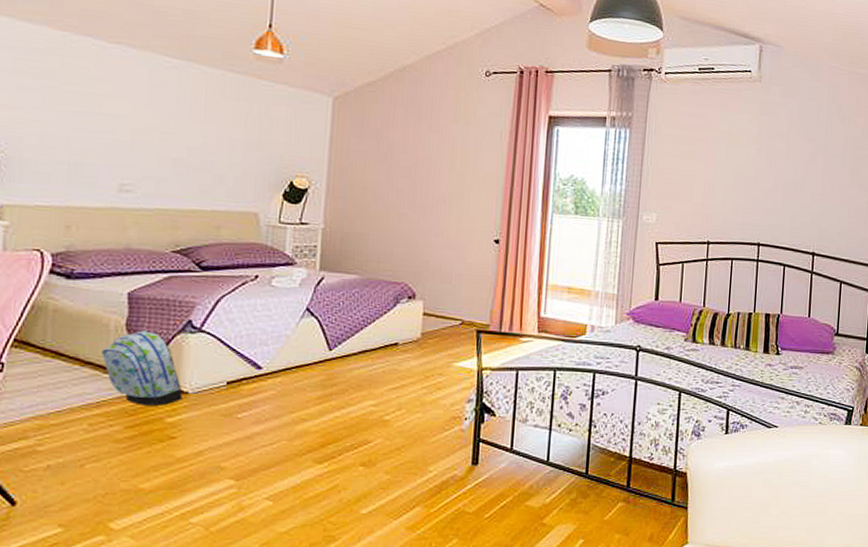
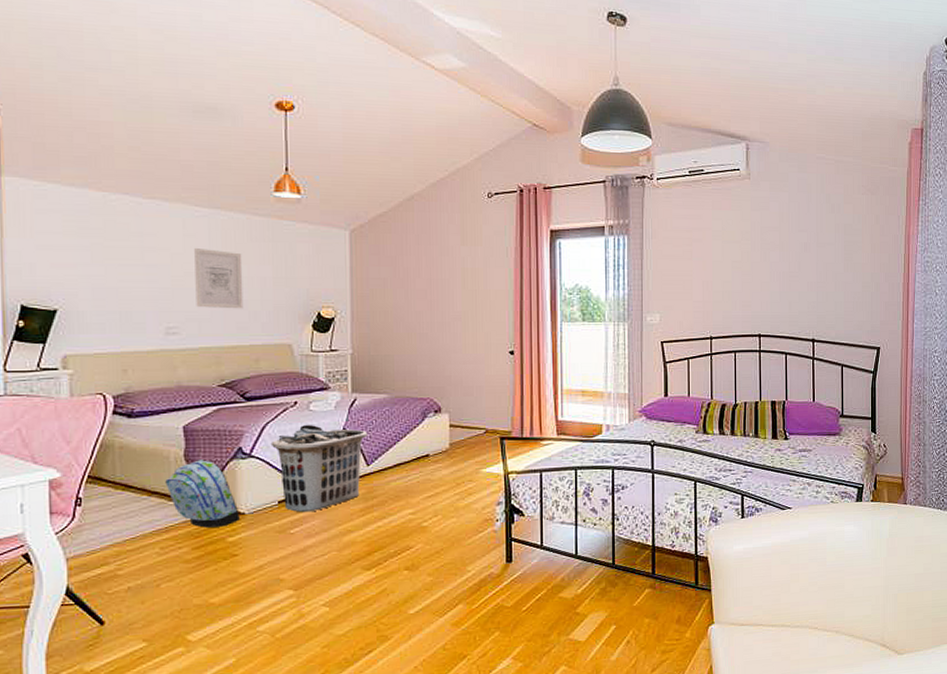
wall art: none [155,100,213,171] -> present [194,247,244,309]
clothes hamper: none [224,300,333,397] -> present [270,424,368,513]

